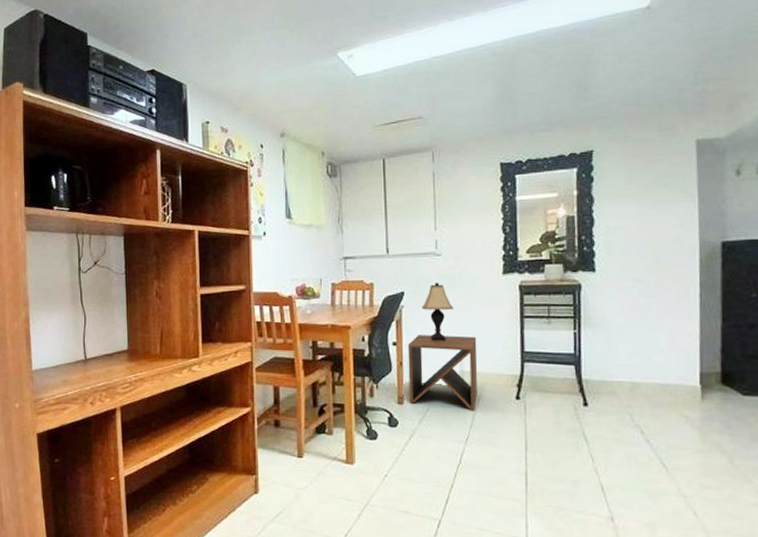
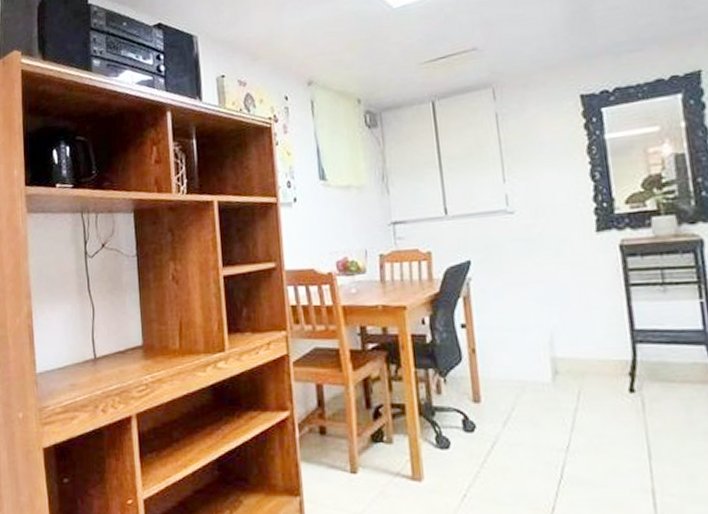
side table: present [407,335,478,411] -> none [480,312,577,409]
lamp: present [422,283,454,341] -> none [494,247,536,321]

